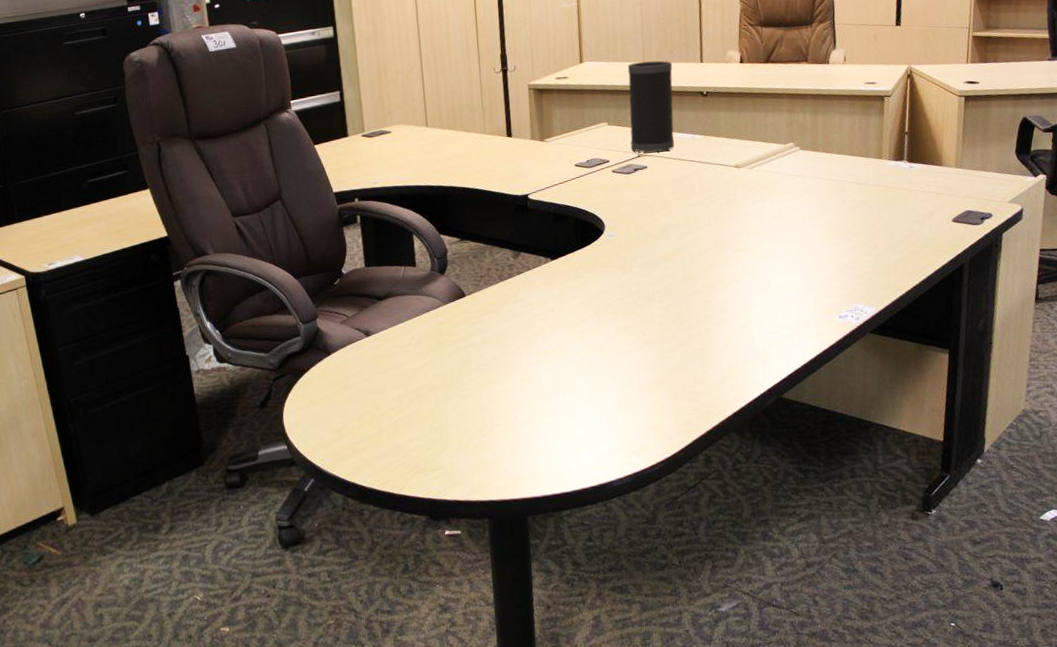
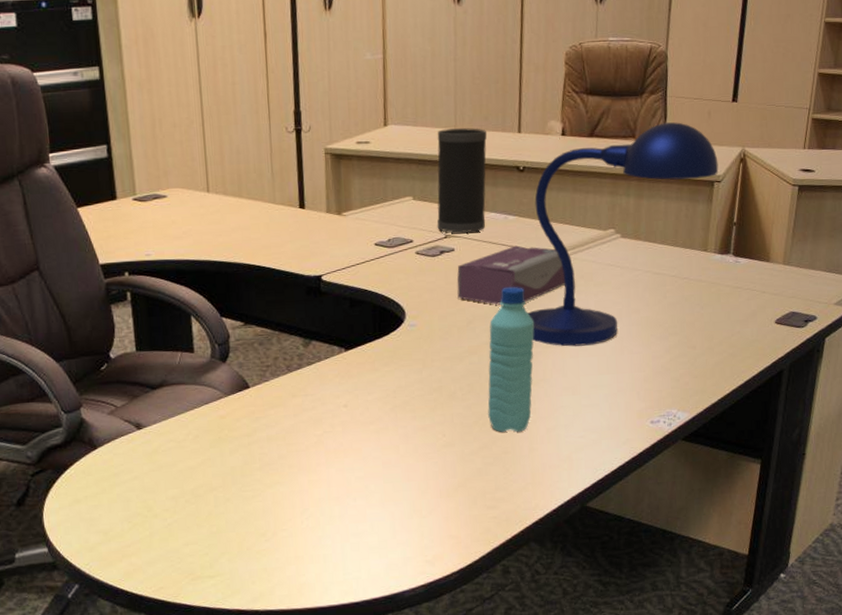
tissue box: none [650,161,750,215] -> present [457,245,565,305]
water bottle: none [682,197,725,330] -> present [488,286,535,432]
desk lamp: none [716,46,888,250] -> present [527,122,719,347]

